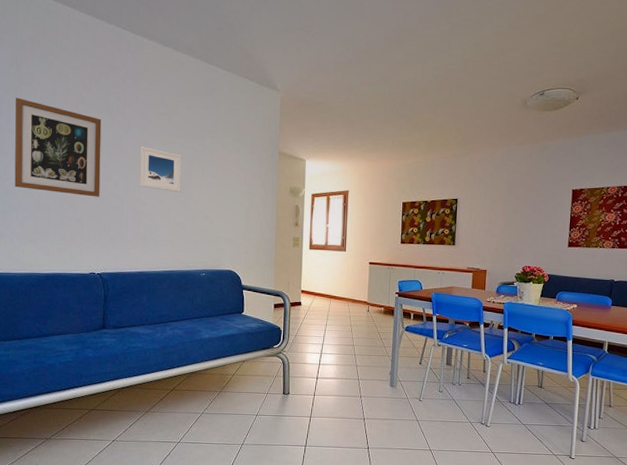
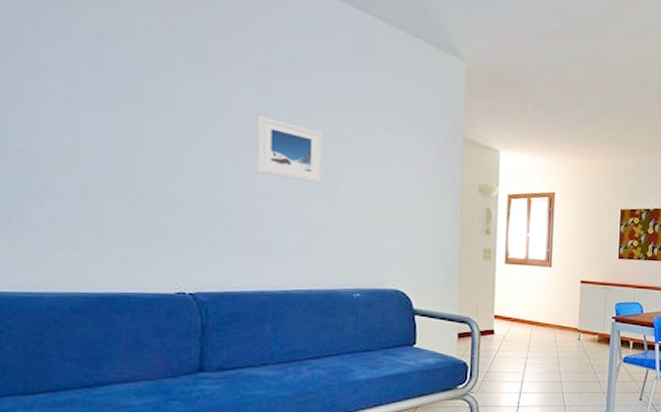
wall art: present [14,97,102,197] -> none [36,25,193,184]

